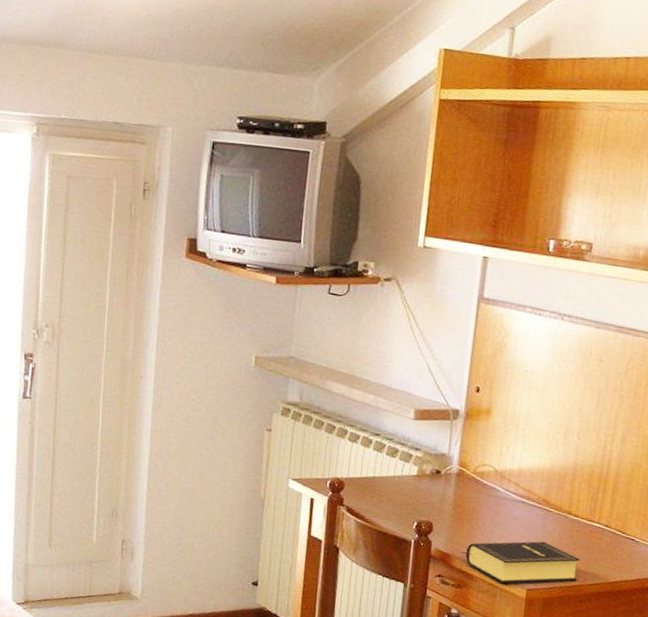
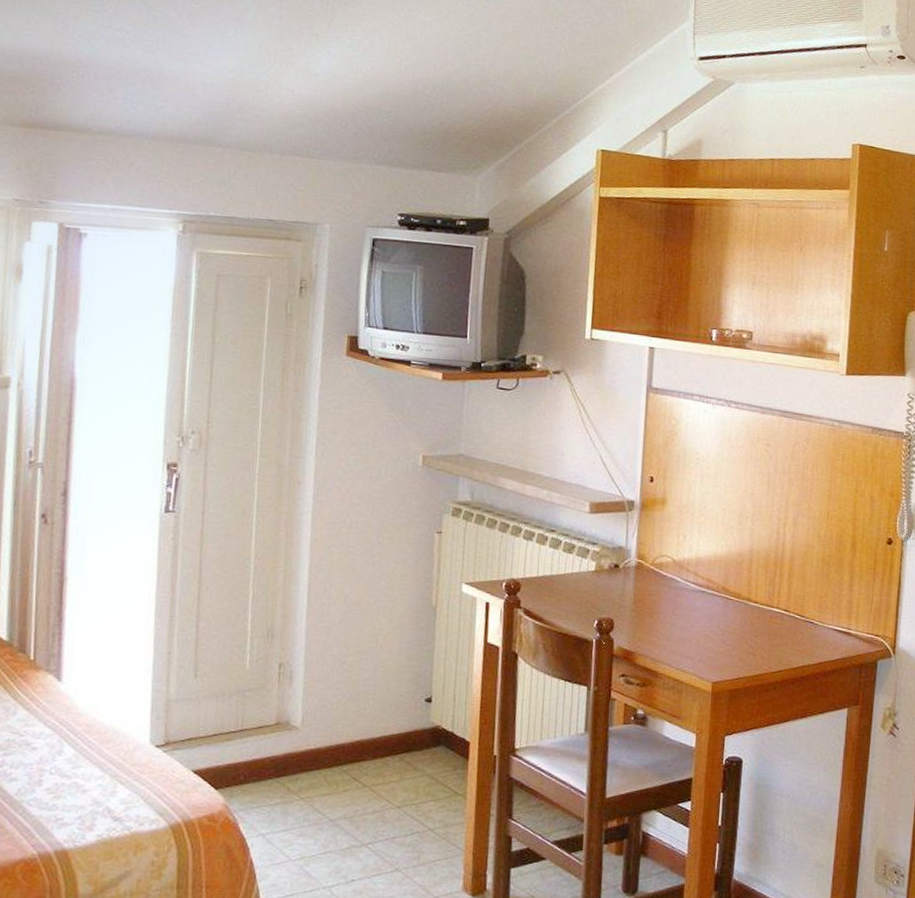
book: present [461,541,581,584] -> none [644,631,763,679]

